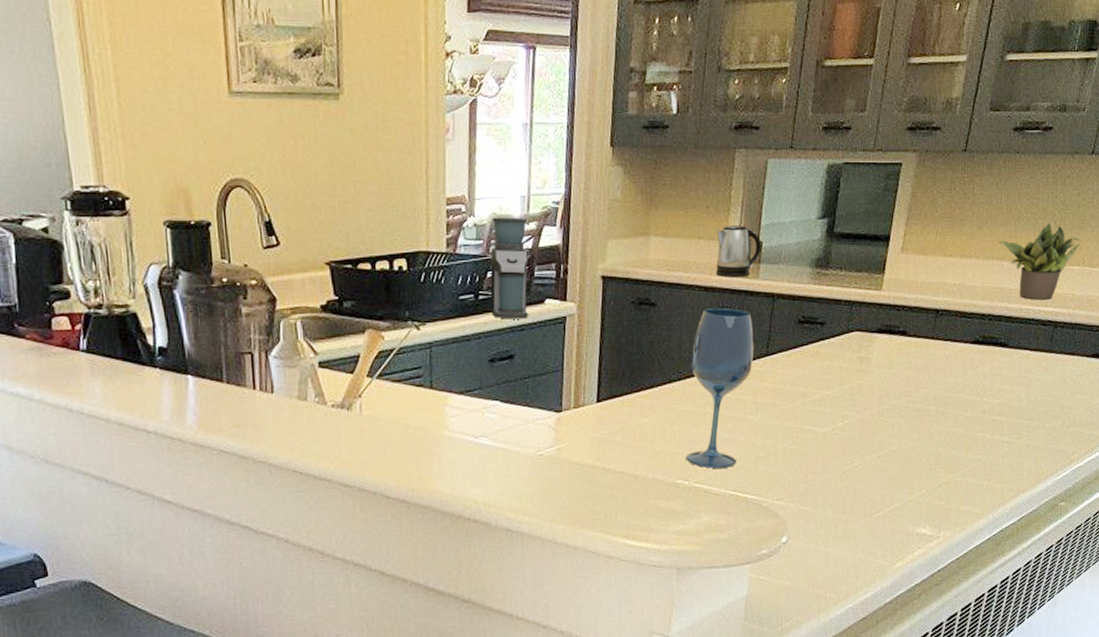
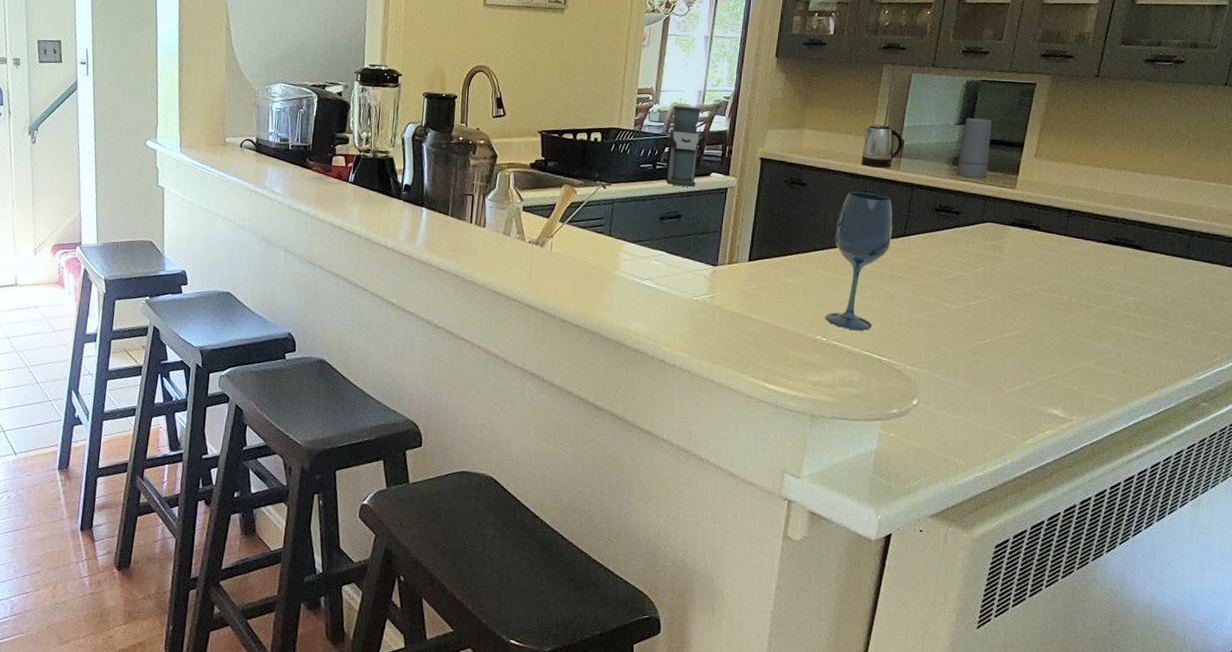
canister: none [820,210,856,282] -> present [957,118,992,179]
potted plant: present [998,223,1081,300] -> none [1131,142,1217,211]

